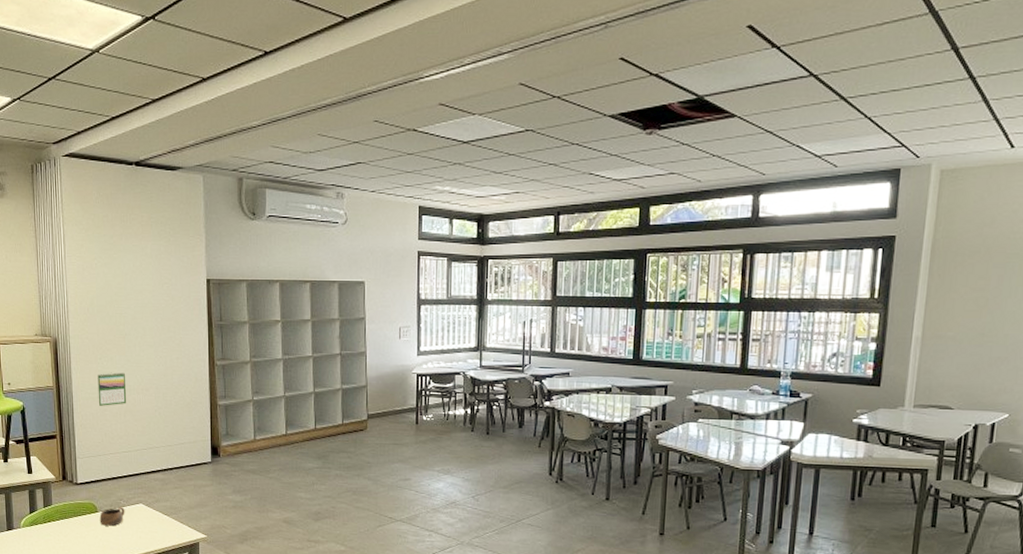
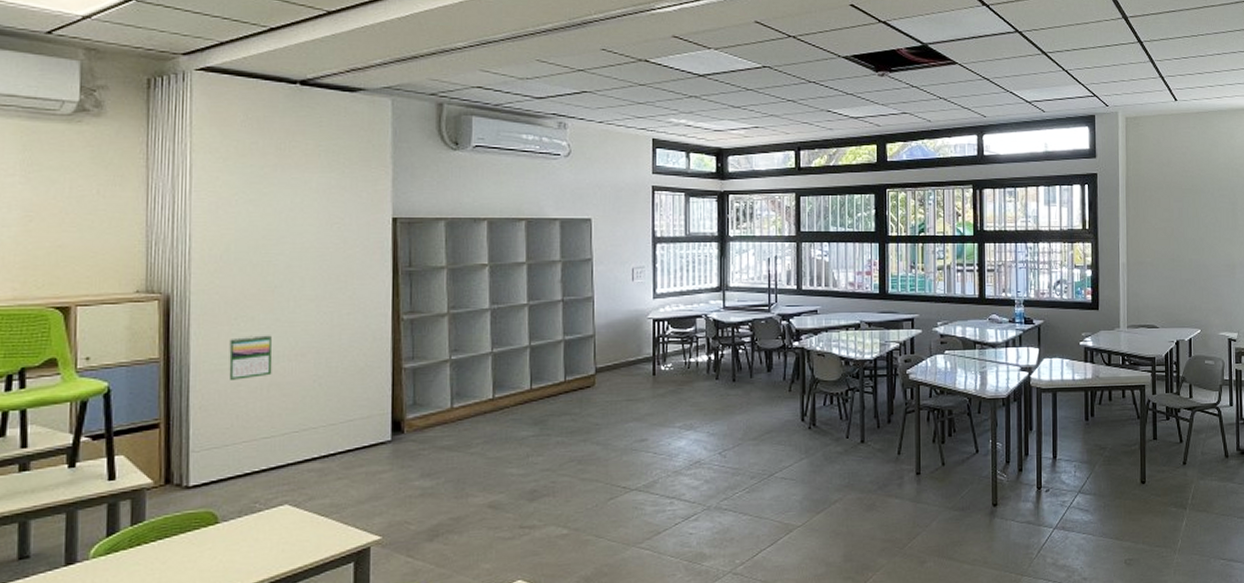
cup: present [99,507,125,526] -> none [220,512,262,541]

